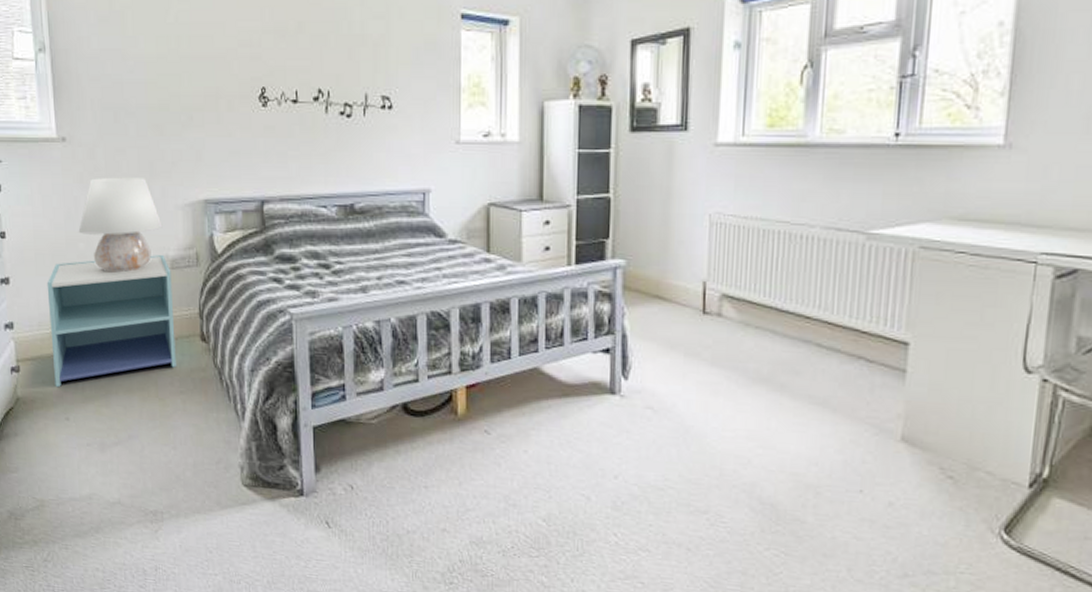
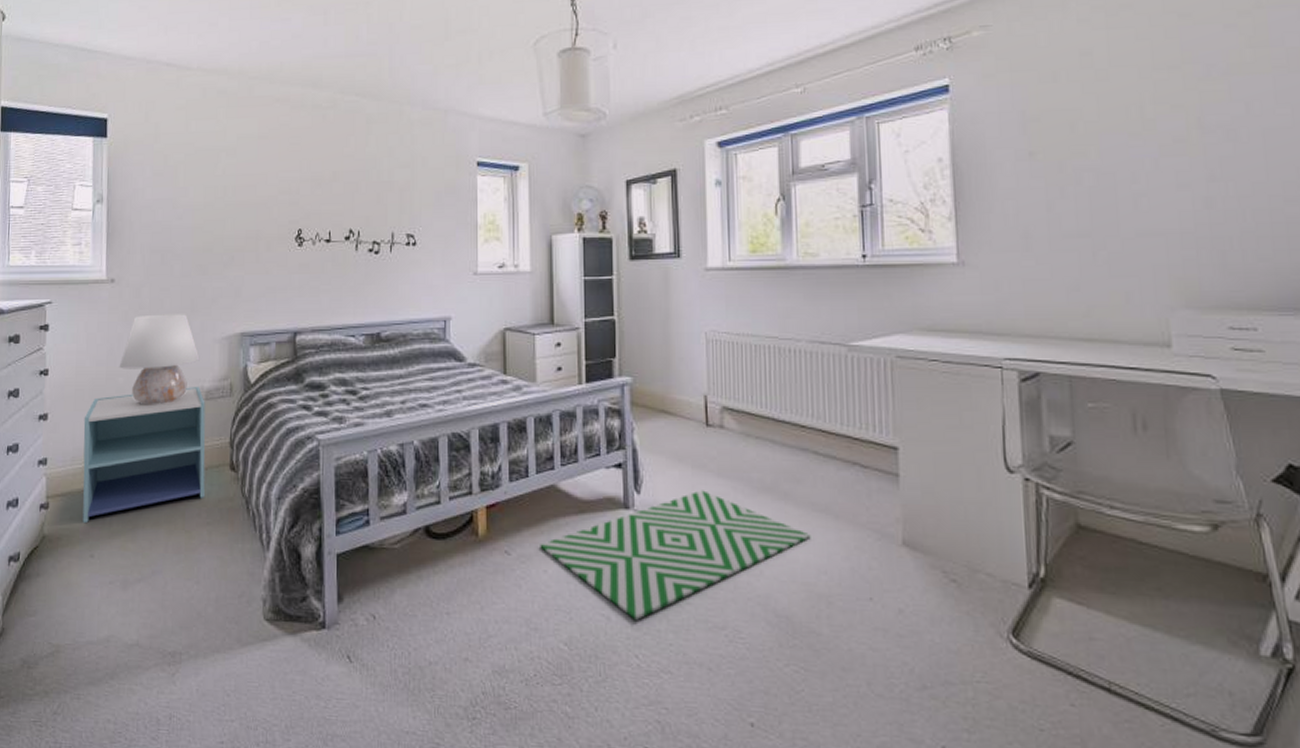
rug: none [521,378,805,501] -> present [540,490,811,620]

